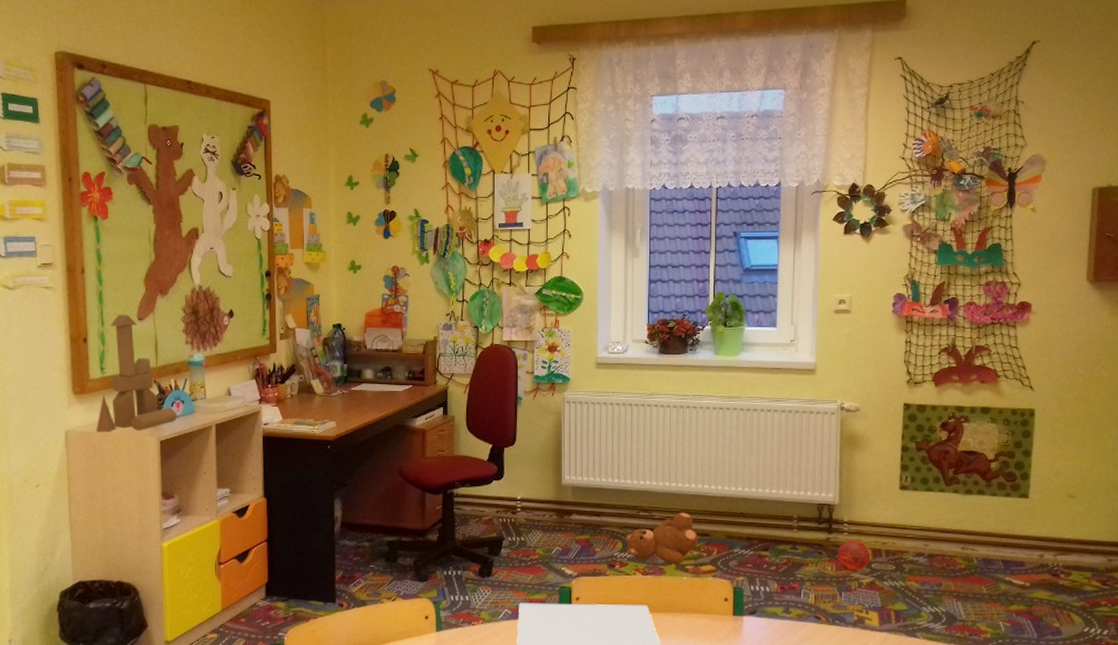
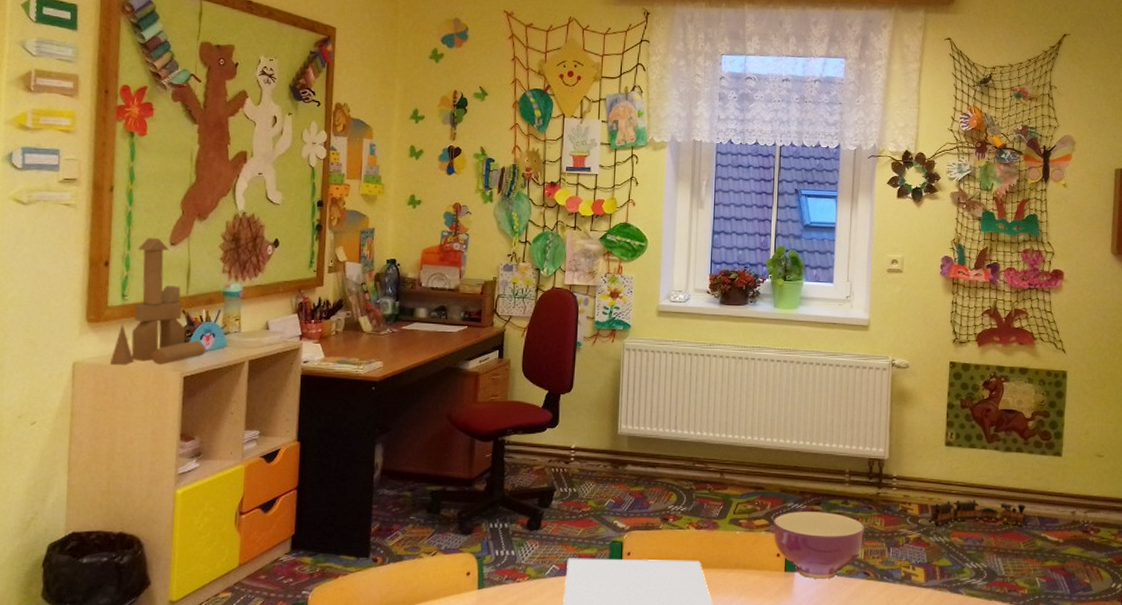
teddy bear: present [625,512,698,565] -> none [680,464,752,519]
bowl: none [720,556,815,623] -> present [773,511,865,579]
ball: present [837,539,871,571] -> none [886,494,918,526]
toy train: none [882,544,991,571] -> present [928,499,1028,526]

